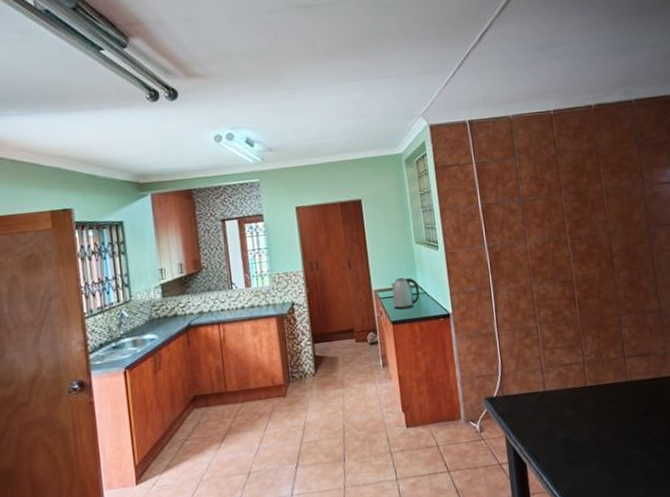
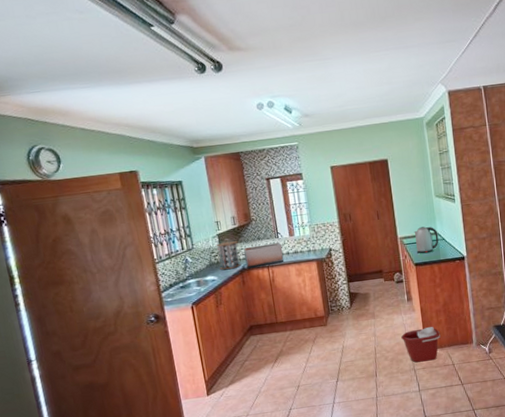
spice rack: none [158,289,187,327] -> present [216,239,242,270]
toaster: none [189,295,238,326] -> present [242,242,284,269]
bucket: none [375,398,423,444] -> present [401,326,441,363]

